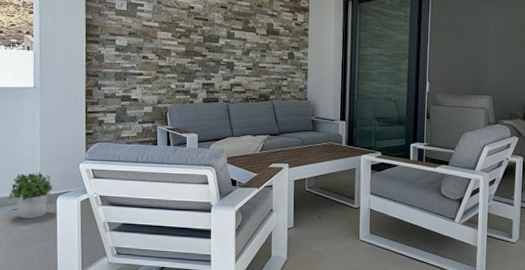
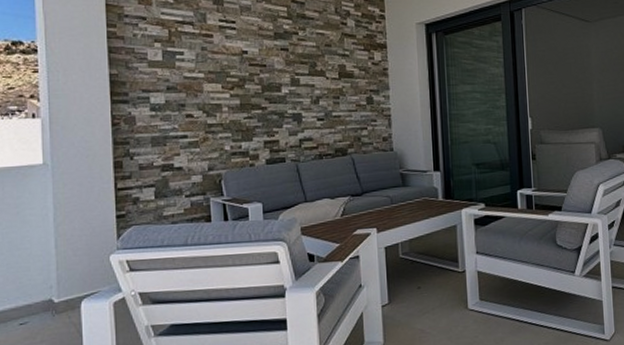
potted plant: present [9,172,53,219] -> none [13,271,75,335]

